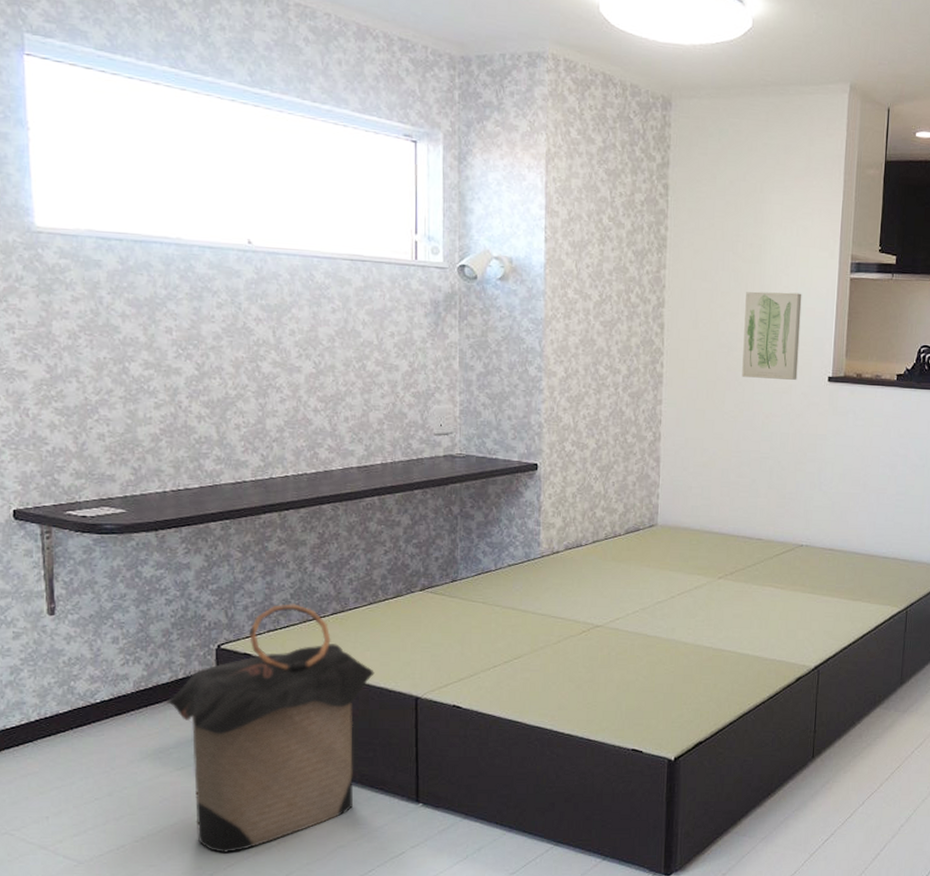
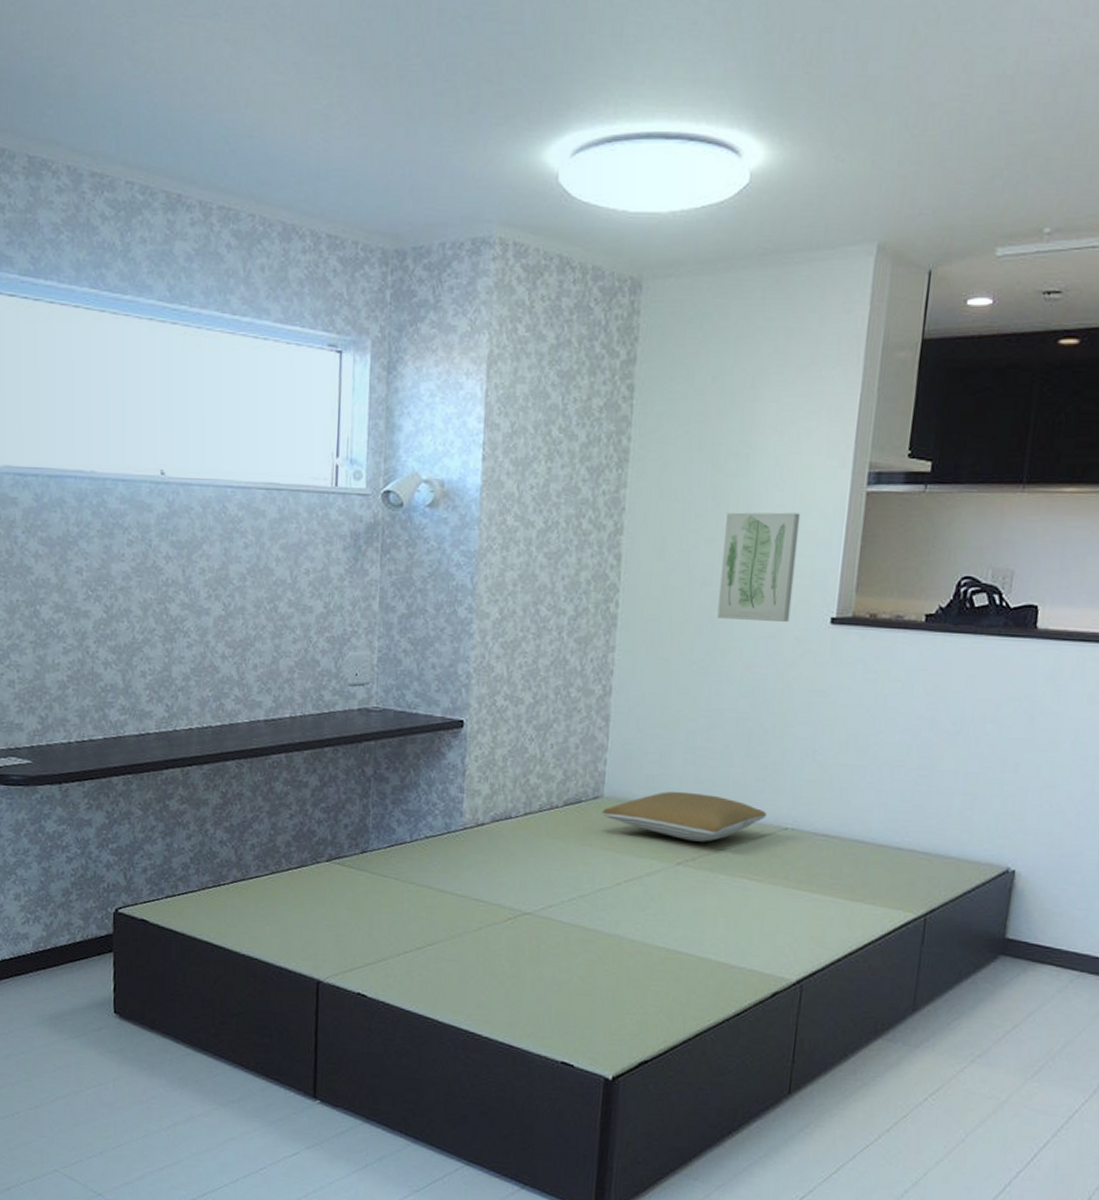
laundry hamper: present [164,604,375,854] -> none [61,868,274,1132]
pillow: none [657,518,787,559] -> present [602,791,767,842]

